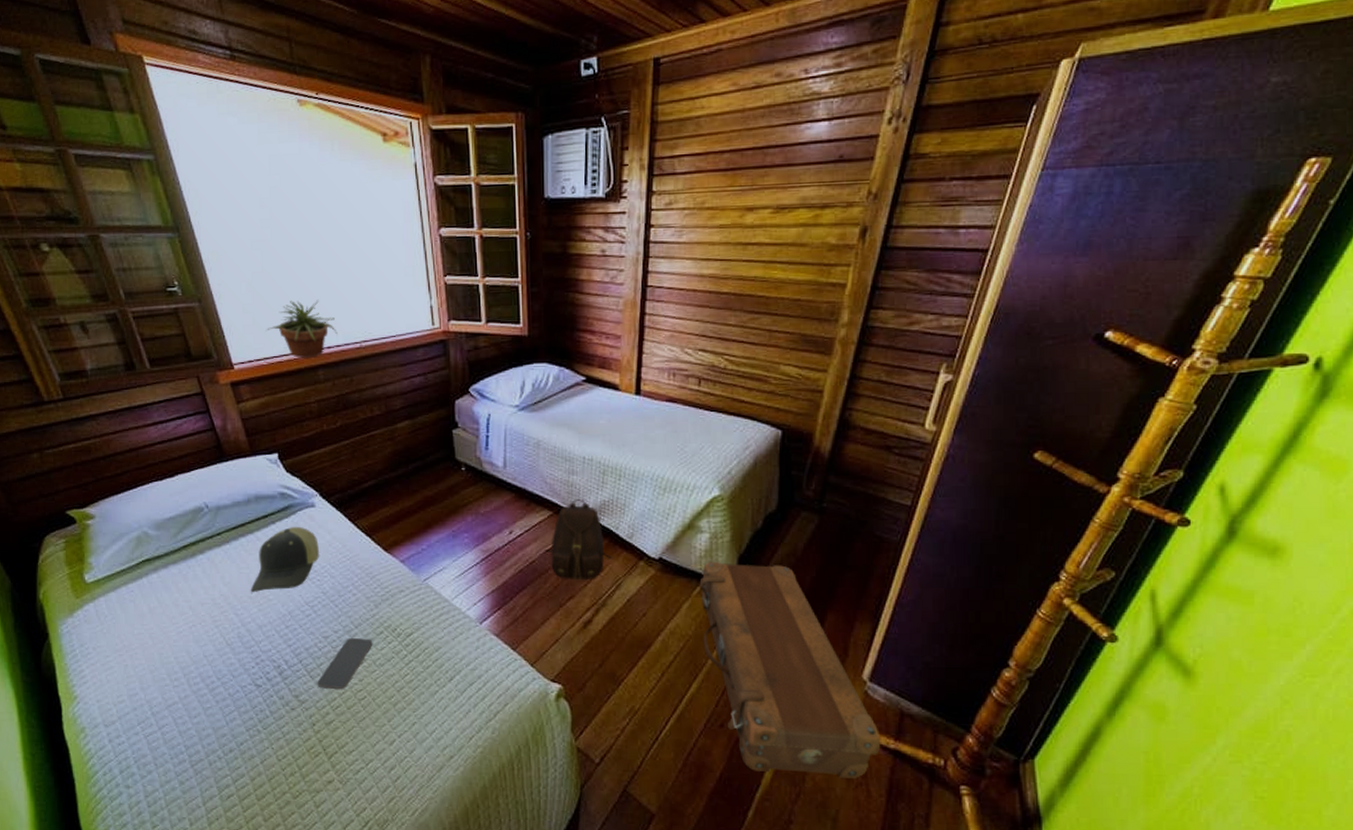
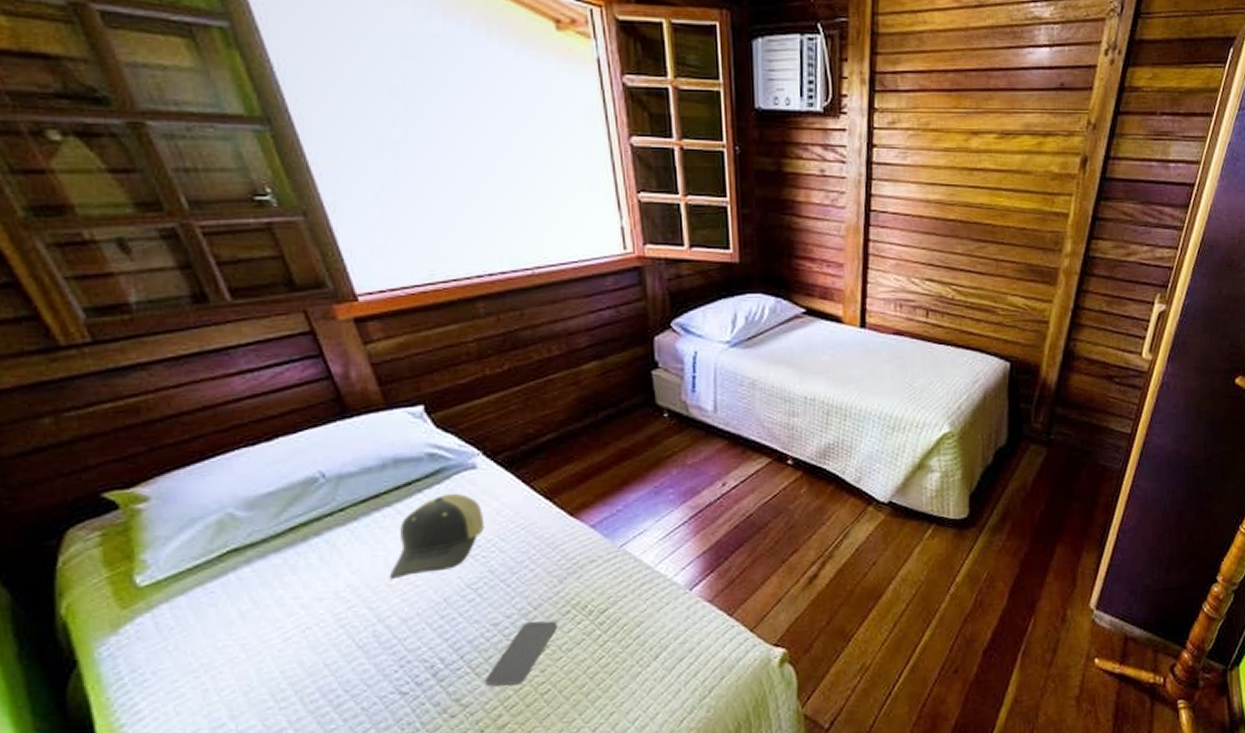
potted plant: present [267,300,338,359] -> none [404,216,502,289]
backpack: present [544,498,613,581] -> none [763,442,840,533]
suitcase: present [699,562,881,778] -> none [931,500,1108,714]

